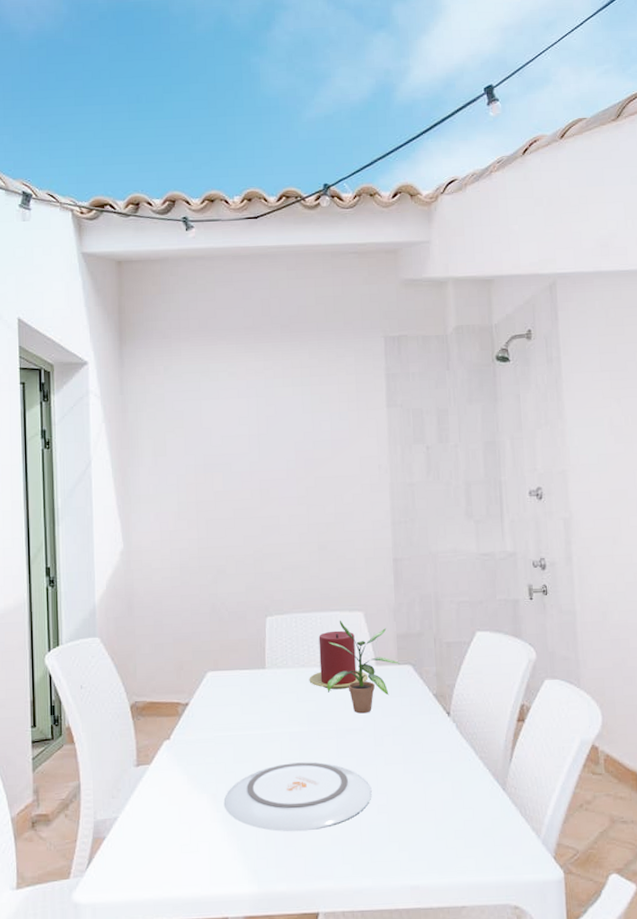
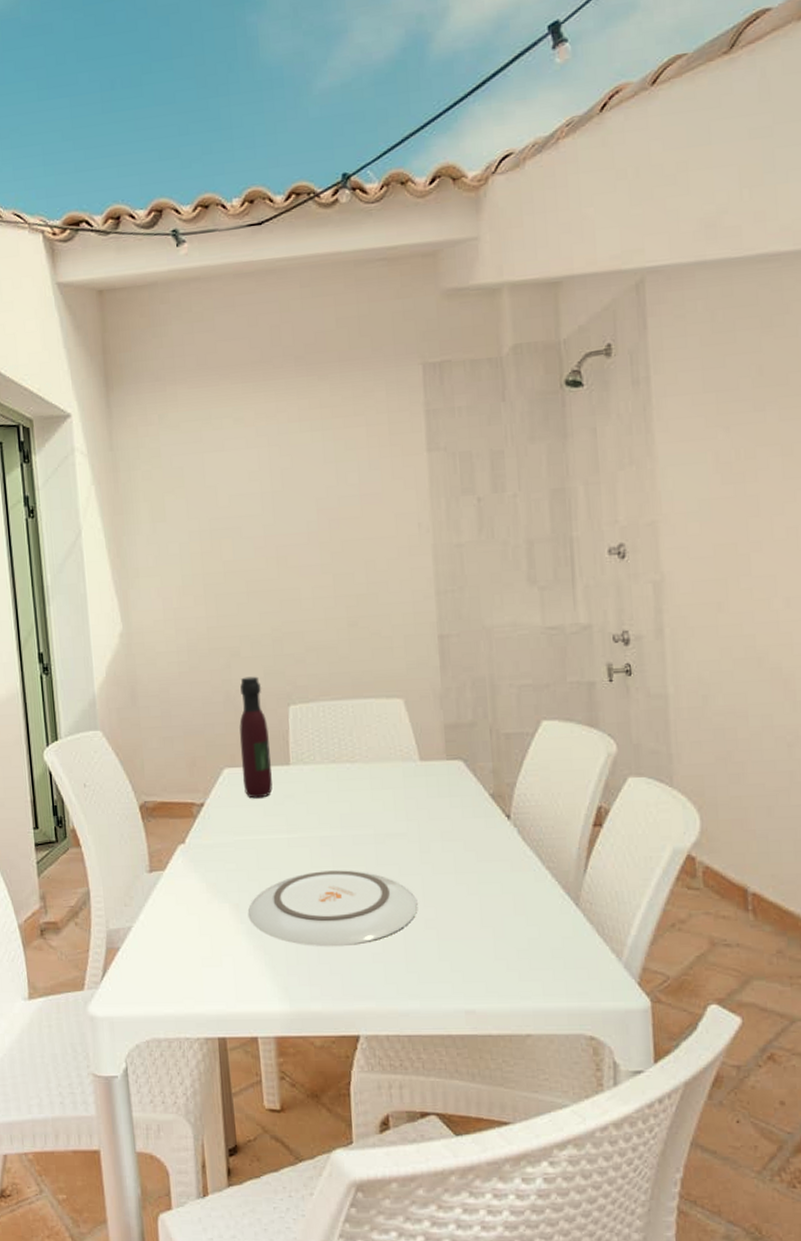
wine bottle: none [222,591,250,699] -> present [239,676,273,799]
candle: present [309,630,368,690] -> none [341,720,411,789]
potted plant: present [327,620,400,714] -> none [362,708,449,816]

